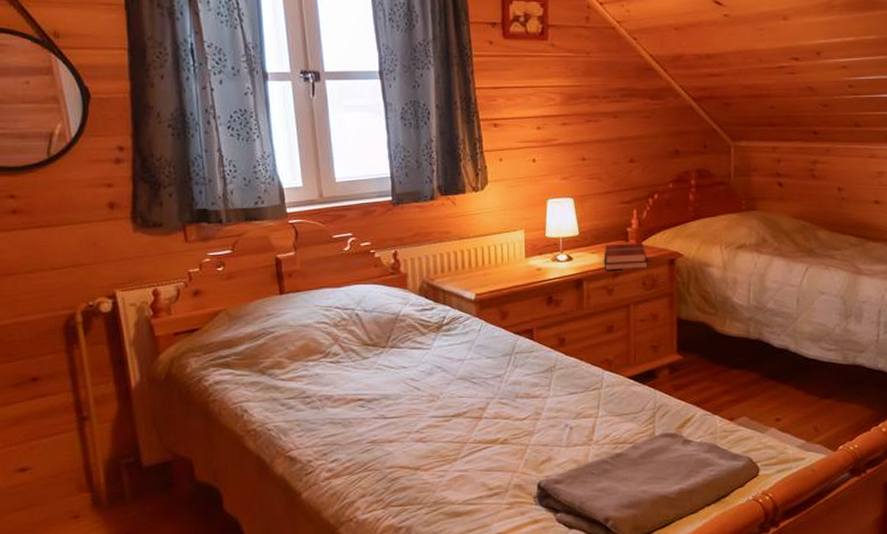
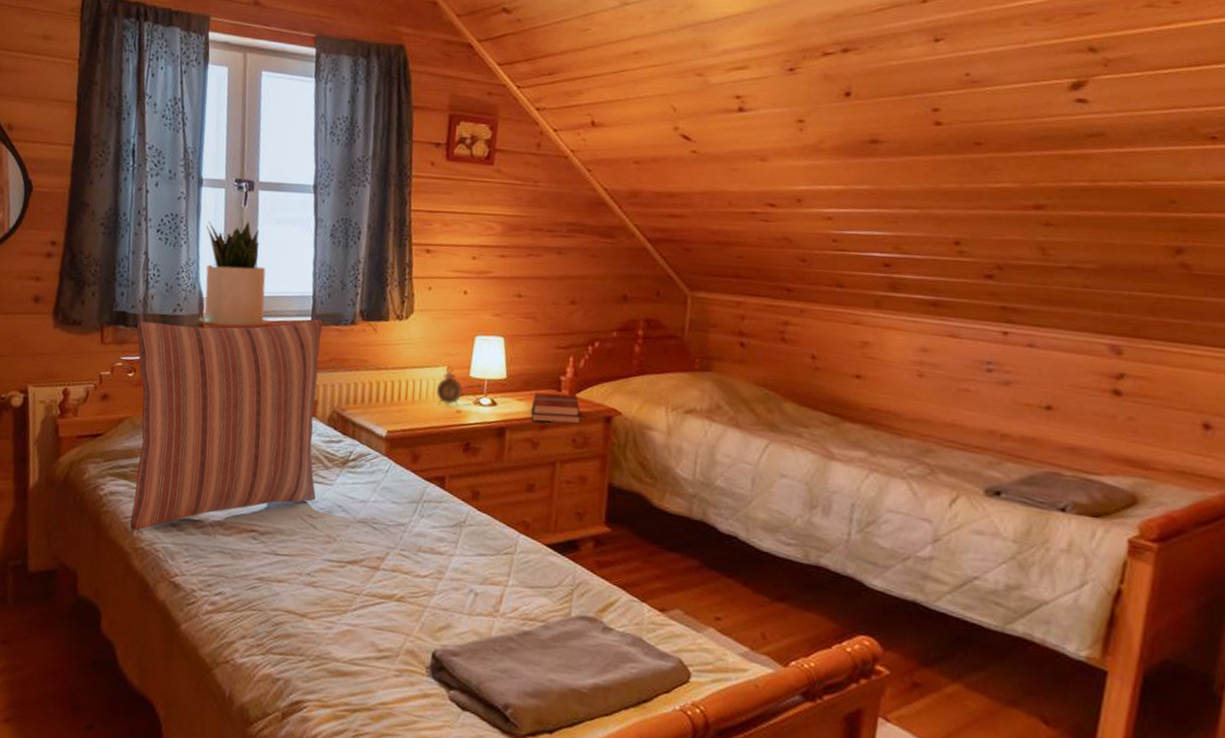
pillow: none [219,199,416,414] -> present [129,319,323,531]
planter: none [277,112,352,216] -> present [198,221,270,329]
alarm clock: none [516,229,541,266] -> present [436,366,463,406]

